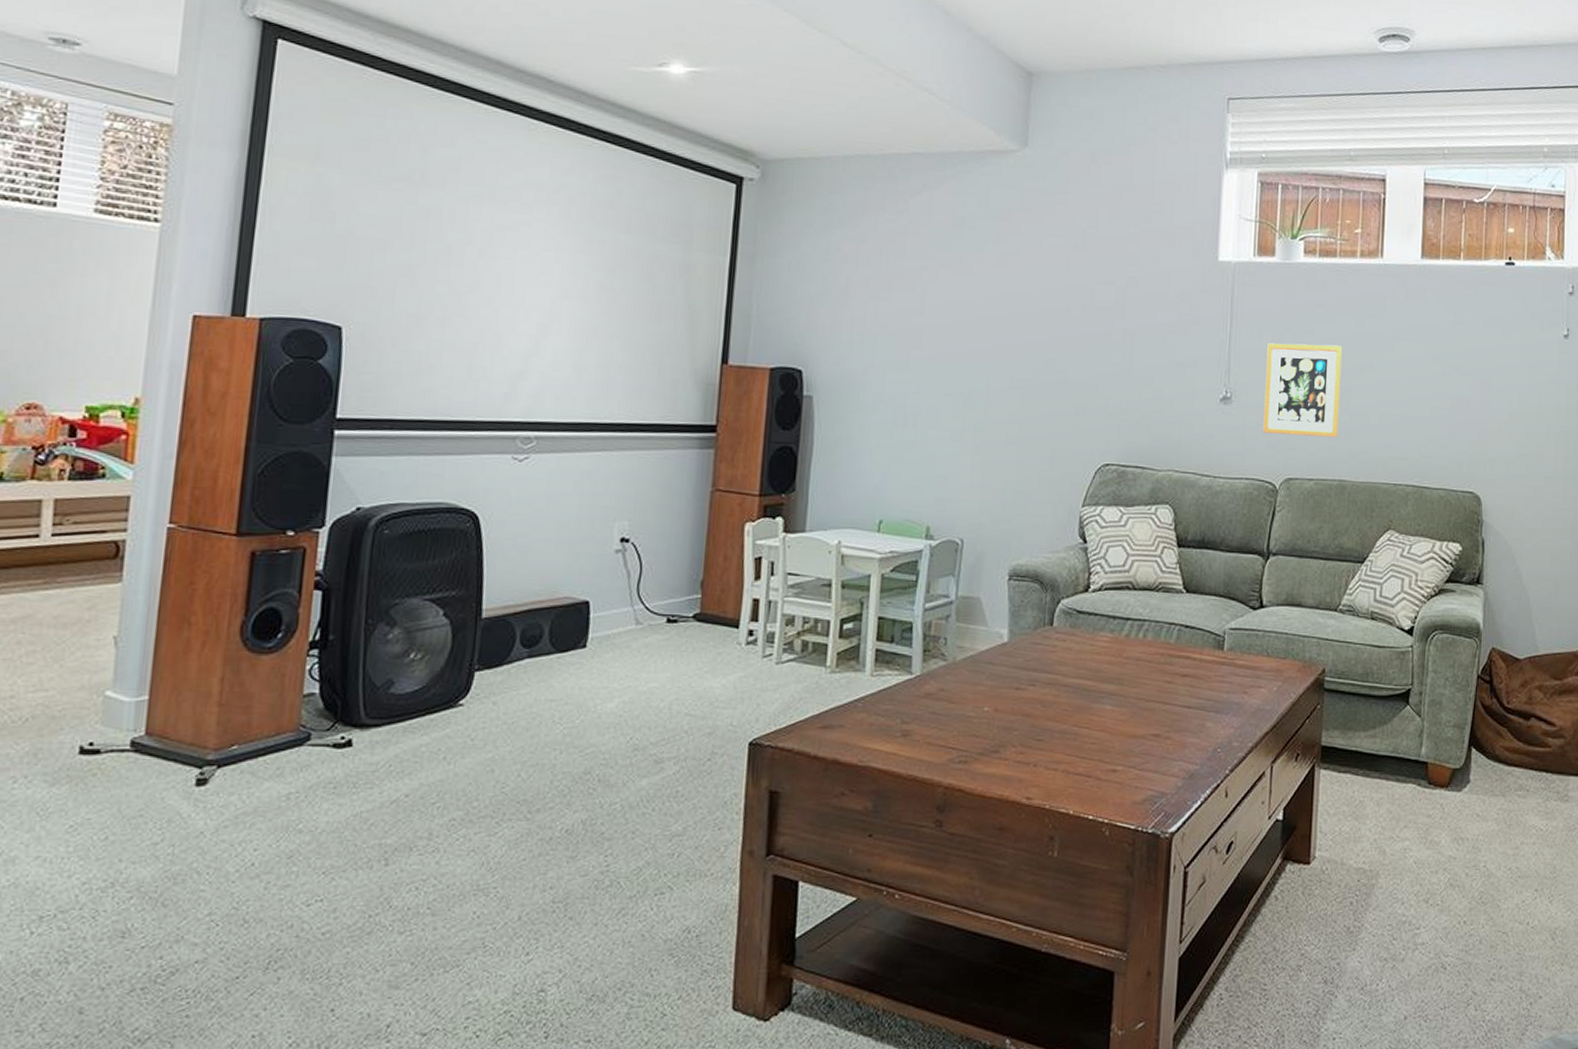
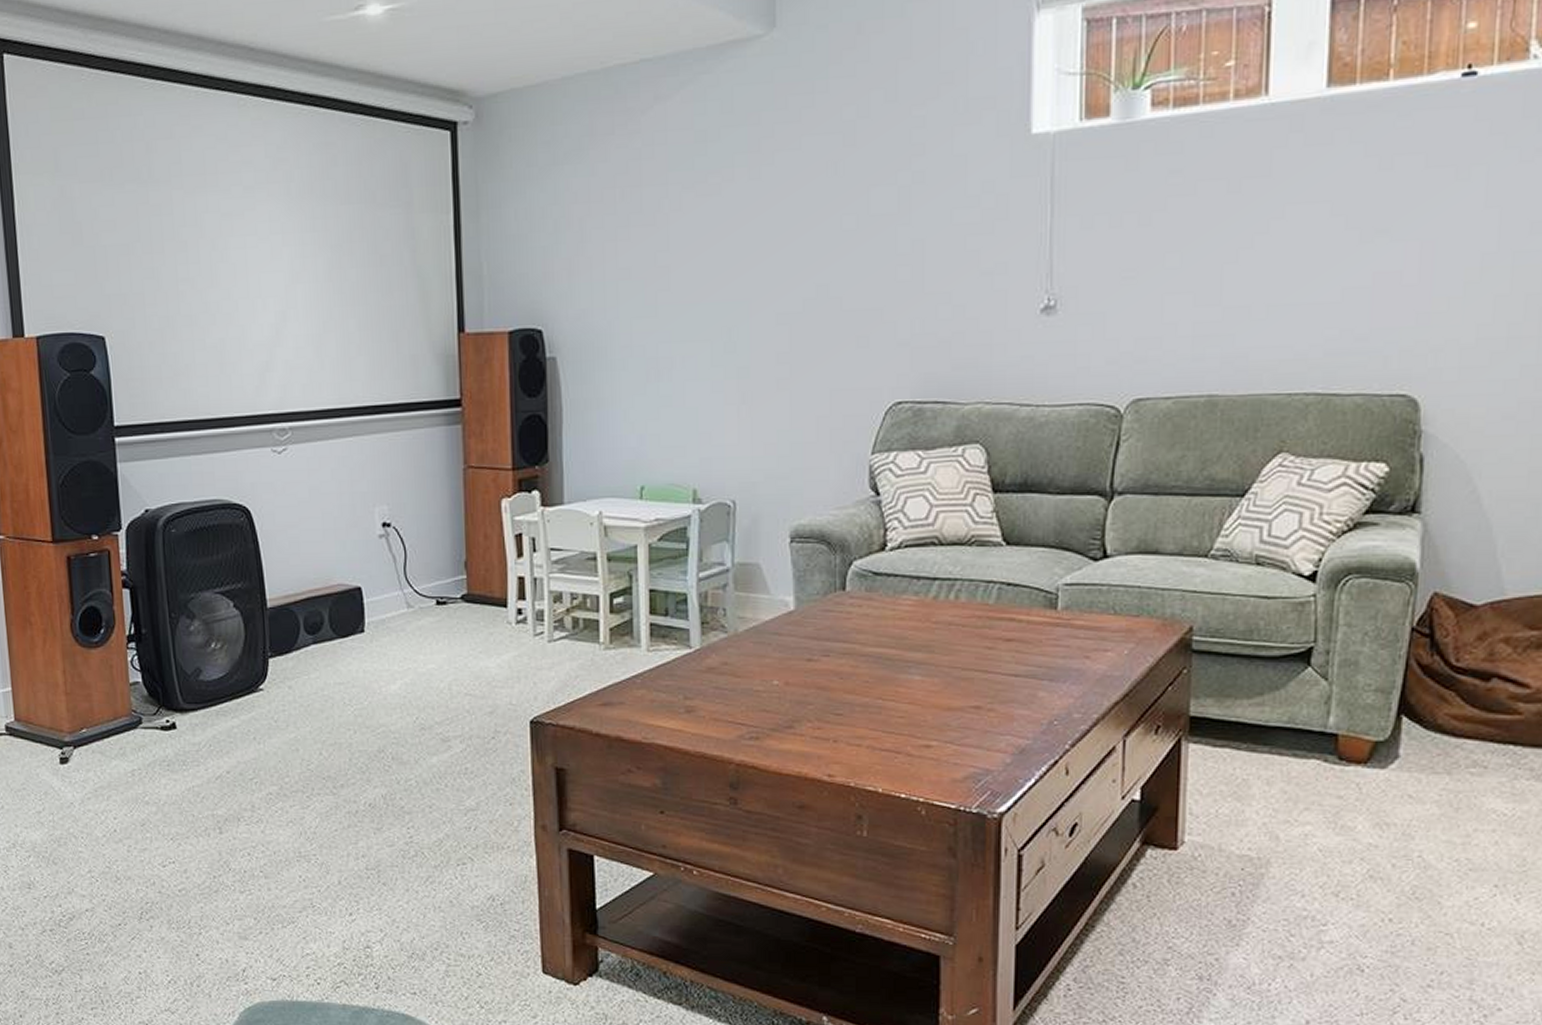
picture frame: present [1263,343,1342,437] -> none [1100,222,1209,346]

